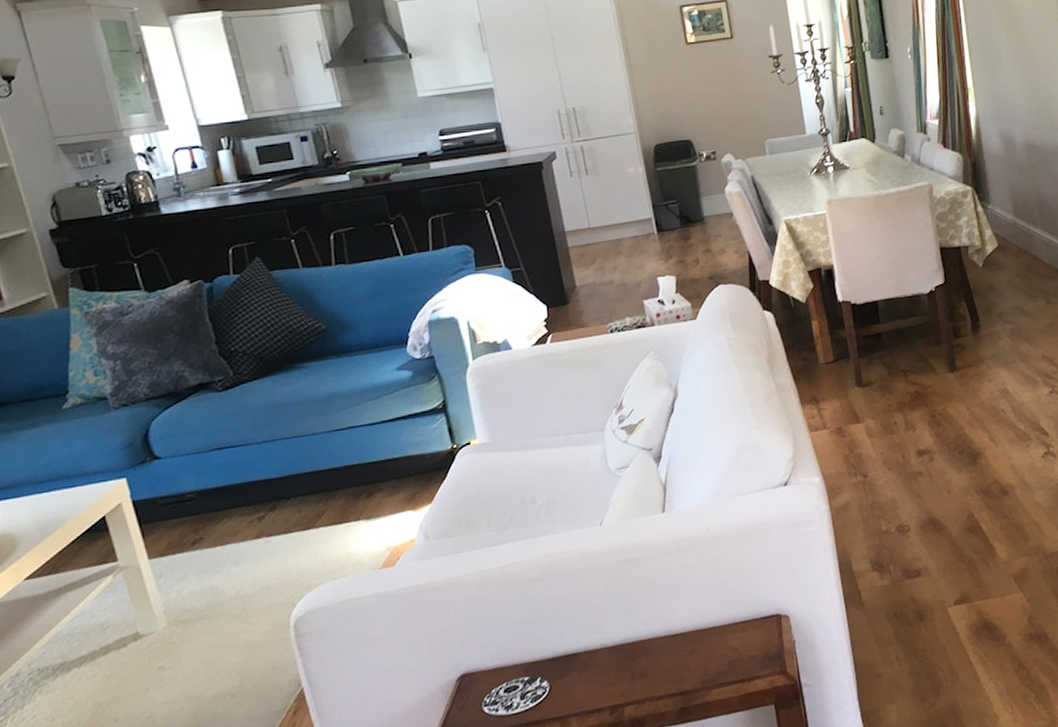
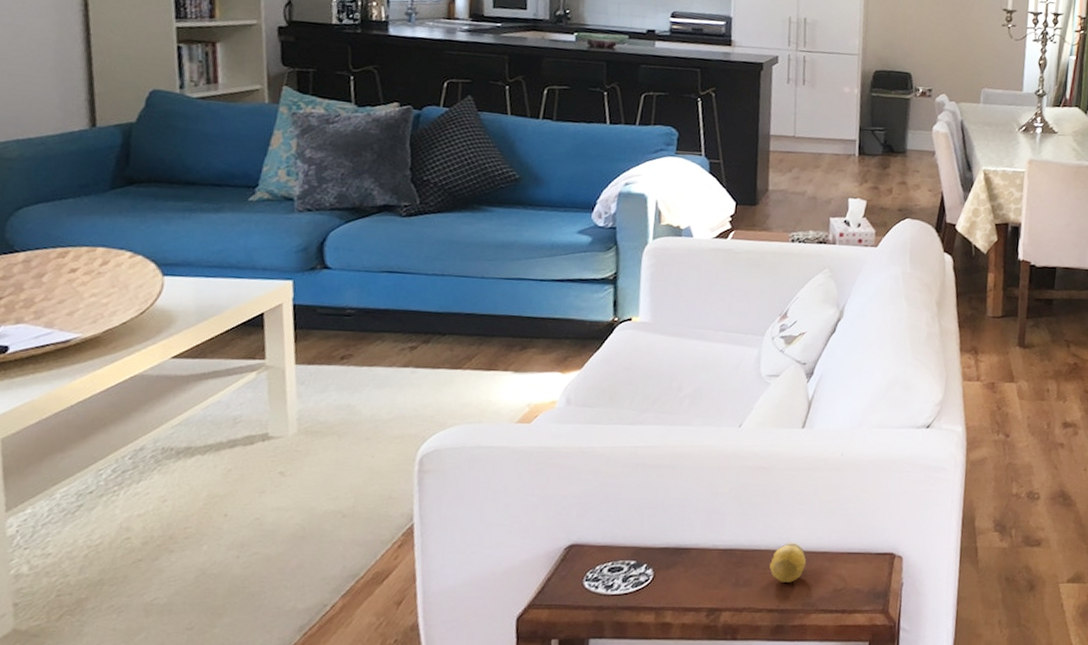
decorative egg: none [661,624,696,666] -> present [769,542,806,583]

